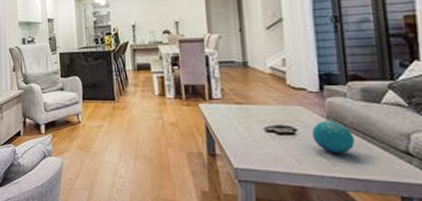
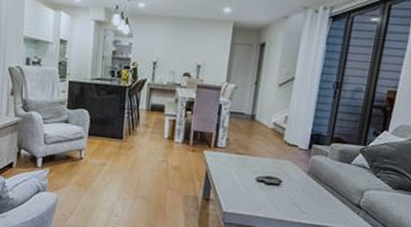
decorative orb: present [311,121,356,153] -> none [292,175,325,204]

